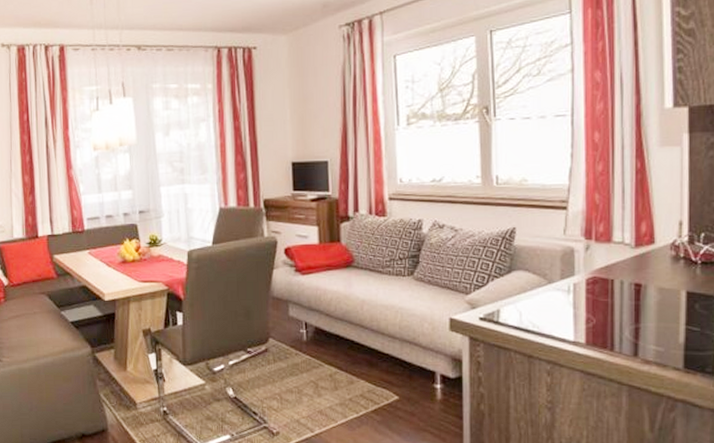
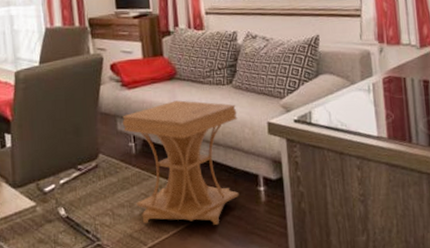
side table: none [295,289,417,418] -> present [123,100,239,225]

